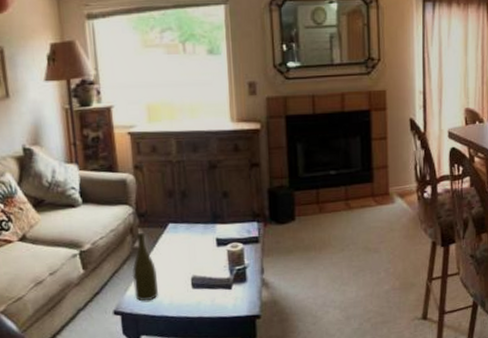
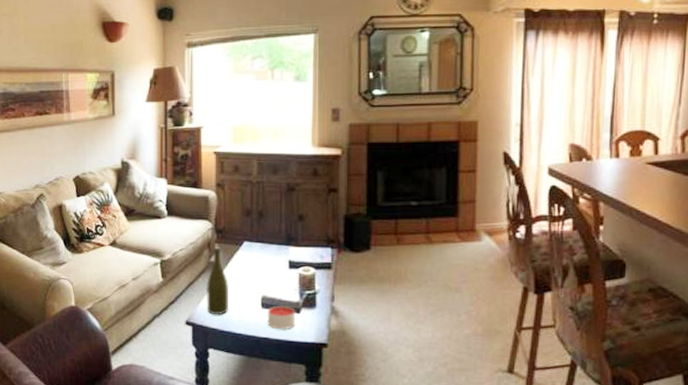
candle: none [198,283,228,308] -> present [267,305,296,330]

